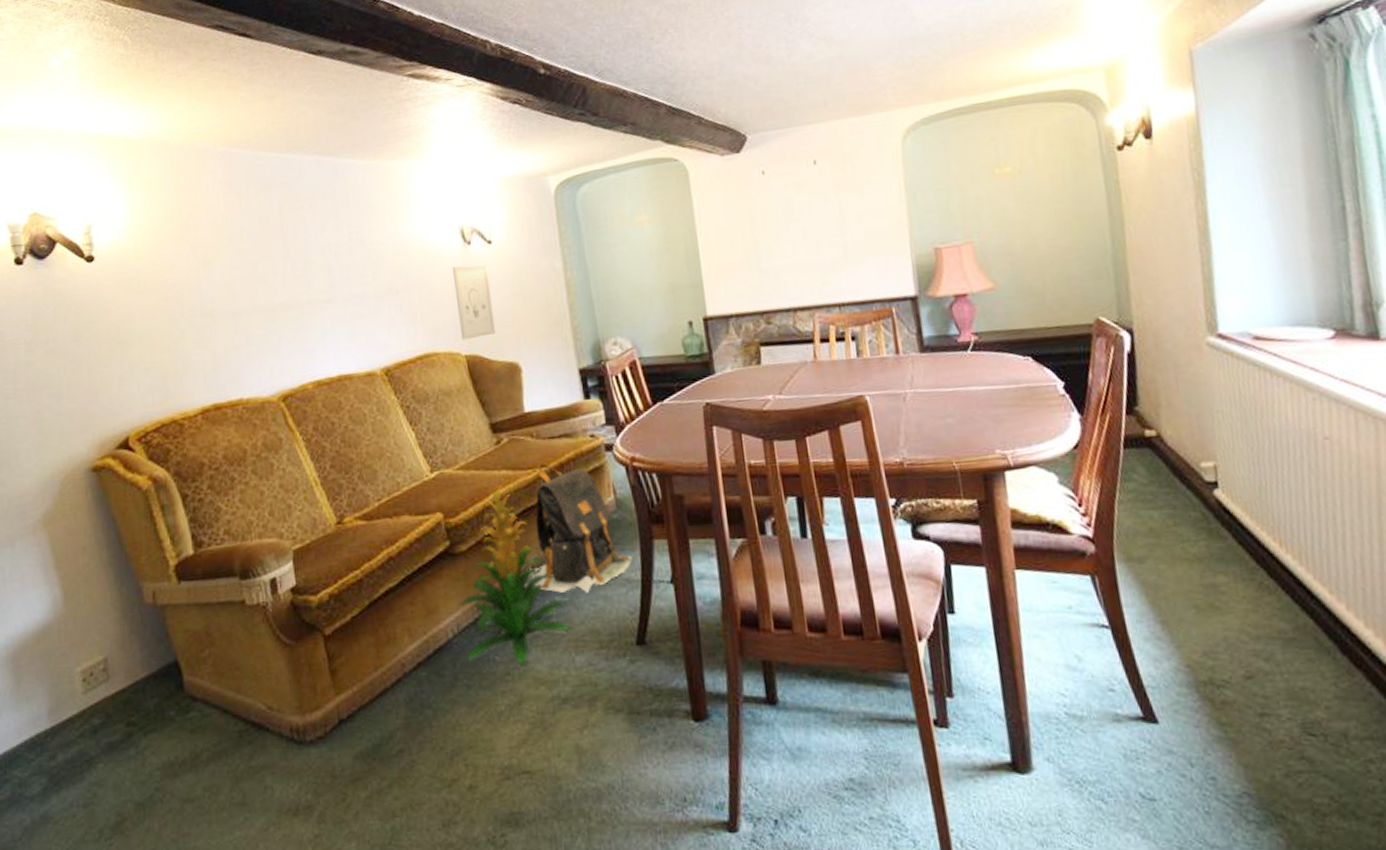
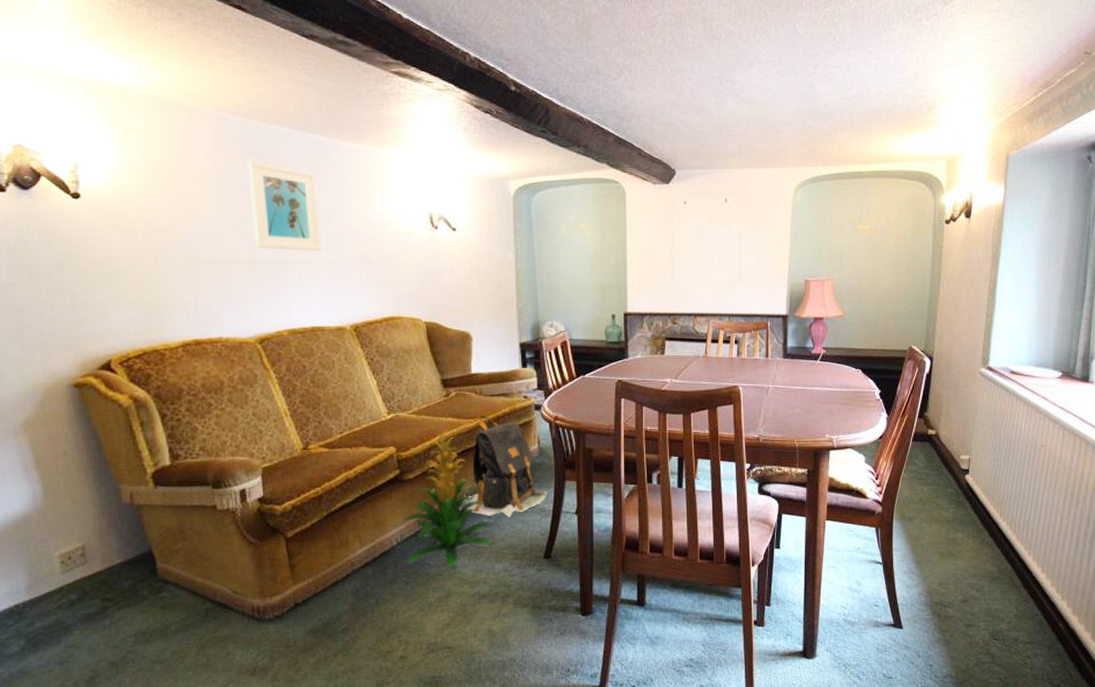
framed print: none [260,195,344,292] -> present [247,160,321,251]
wall art: present [452,265,496,341] -> none [419,247,453,309]

